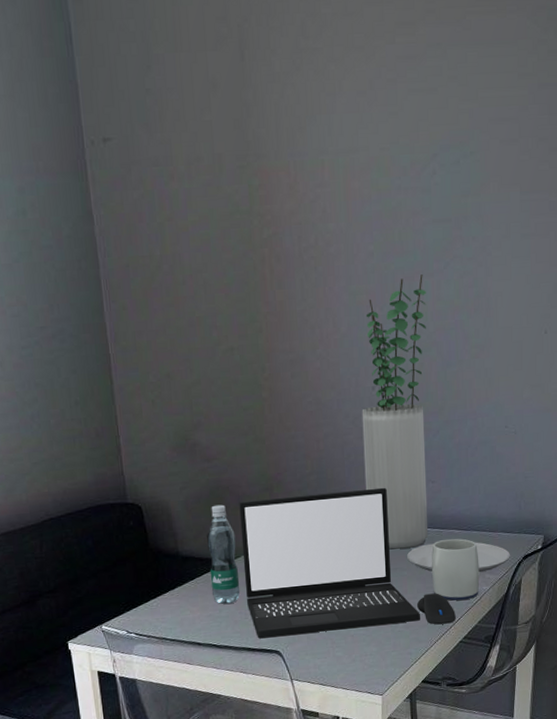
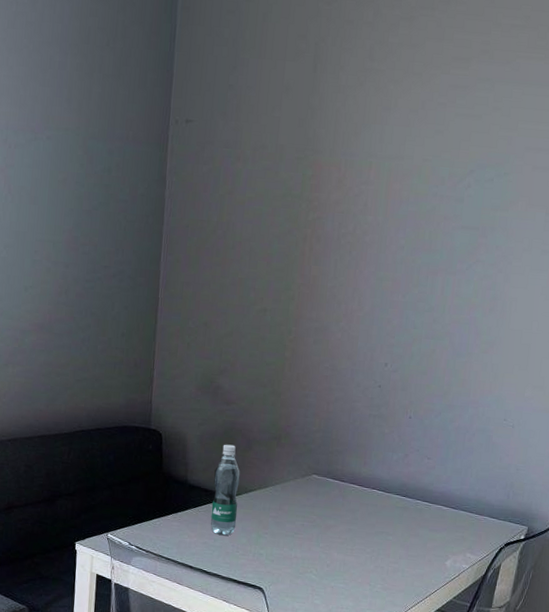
laptop: present [239,487,420,639] -> none [240,445,399,585]
vase: present [361,274,429,549] -> none [365,272,447,516]
plate: present [407,542,510,573] -> none [394,515,493,551]
computer mouse: present [416,593,456,625] -> none [396,561,433,594]
mug: present [431,538,480,601] -> none [414,513,463,574]

